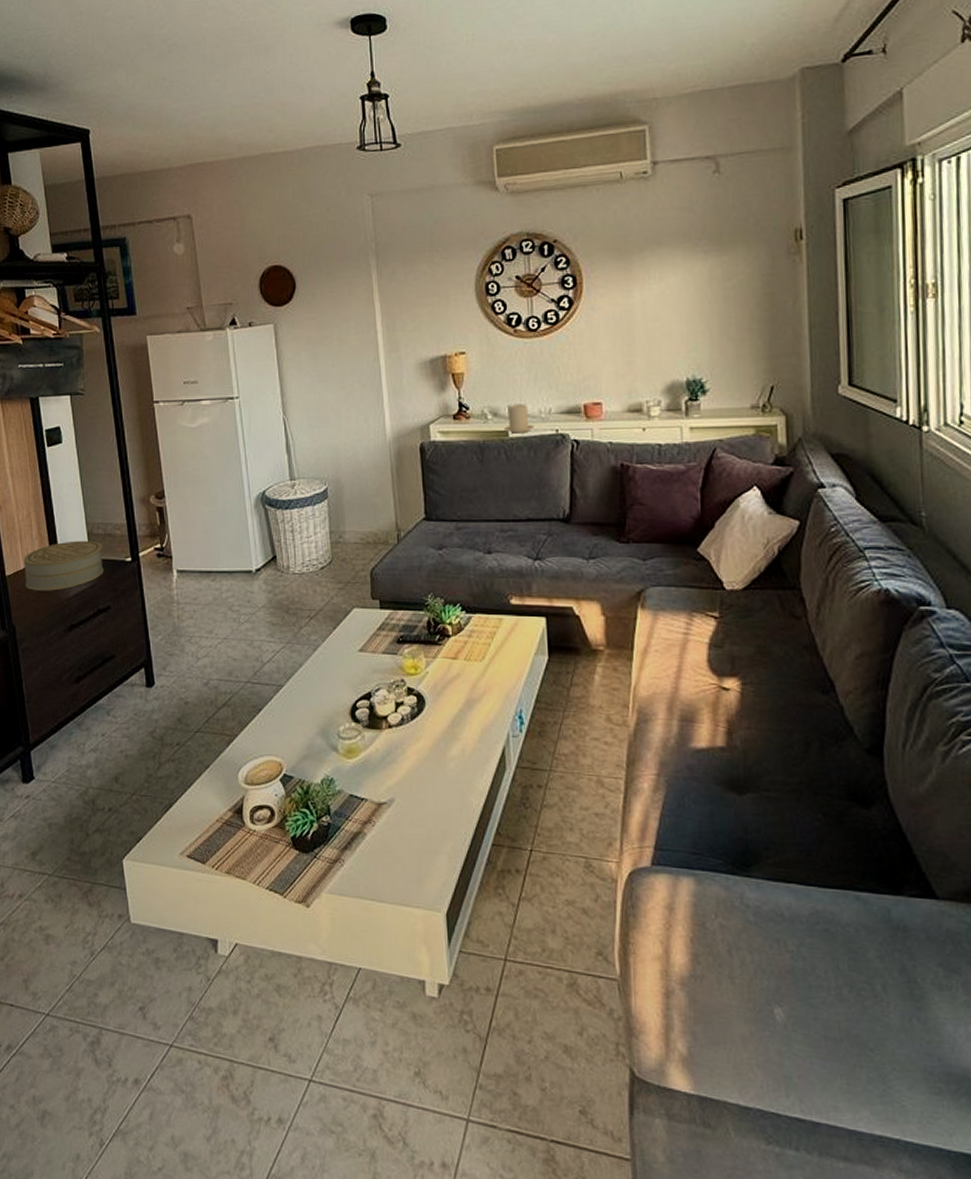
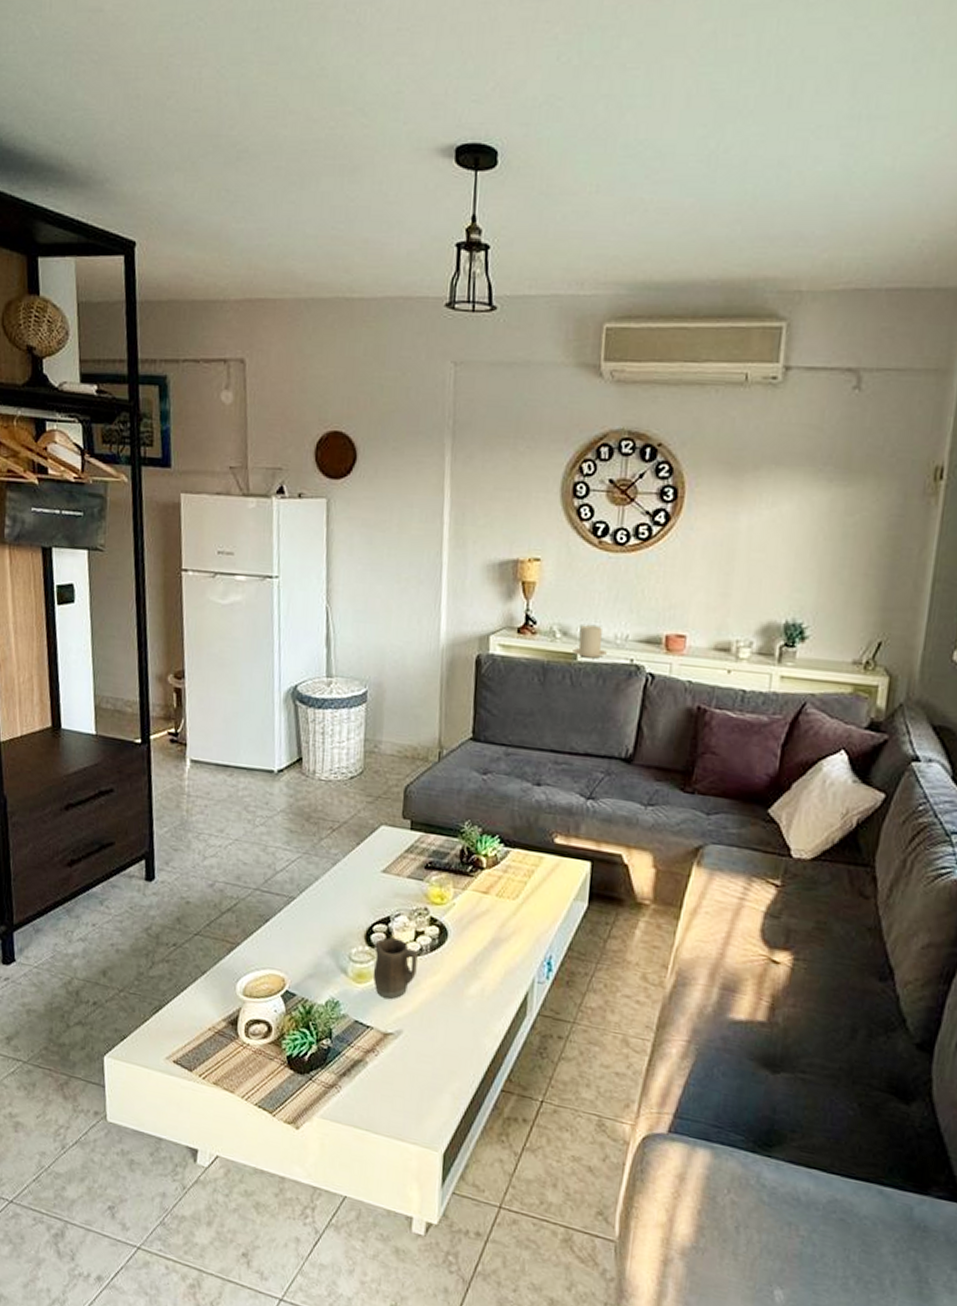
decorative box: present [23,540,105,591] -> none [21,712,111,765]
mug: none [360,712,401,771] -> present [373,937,418,999]

